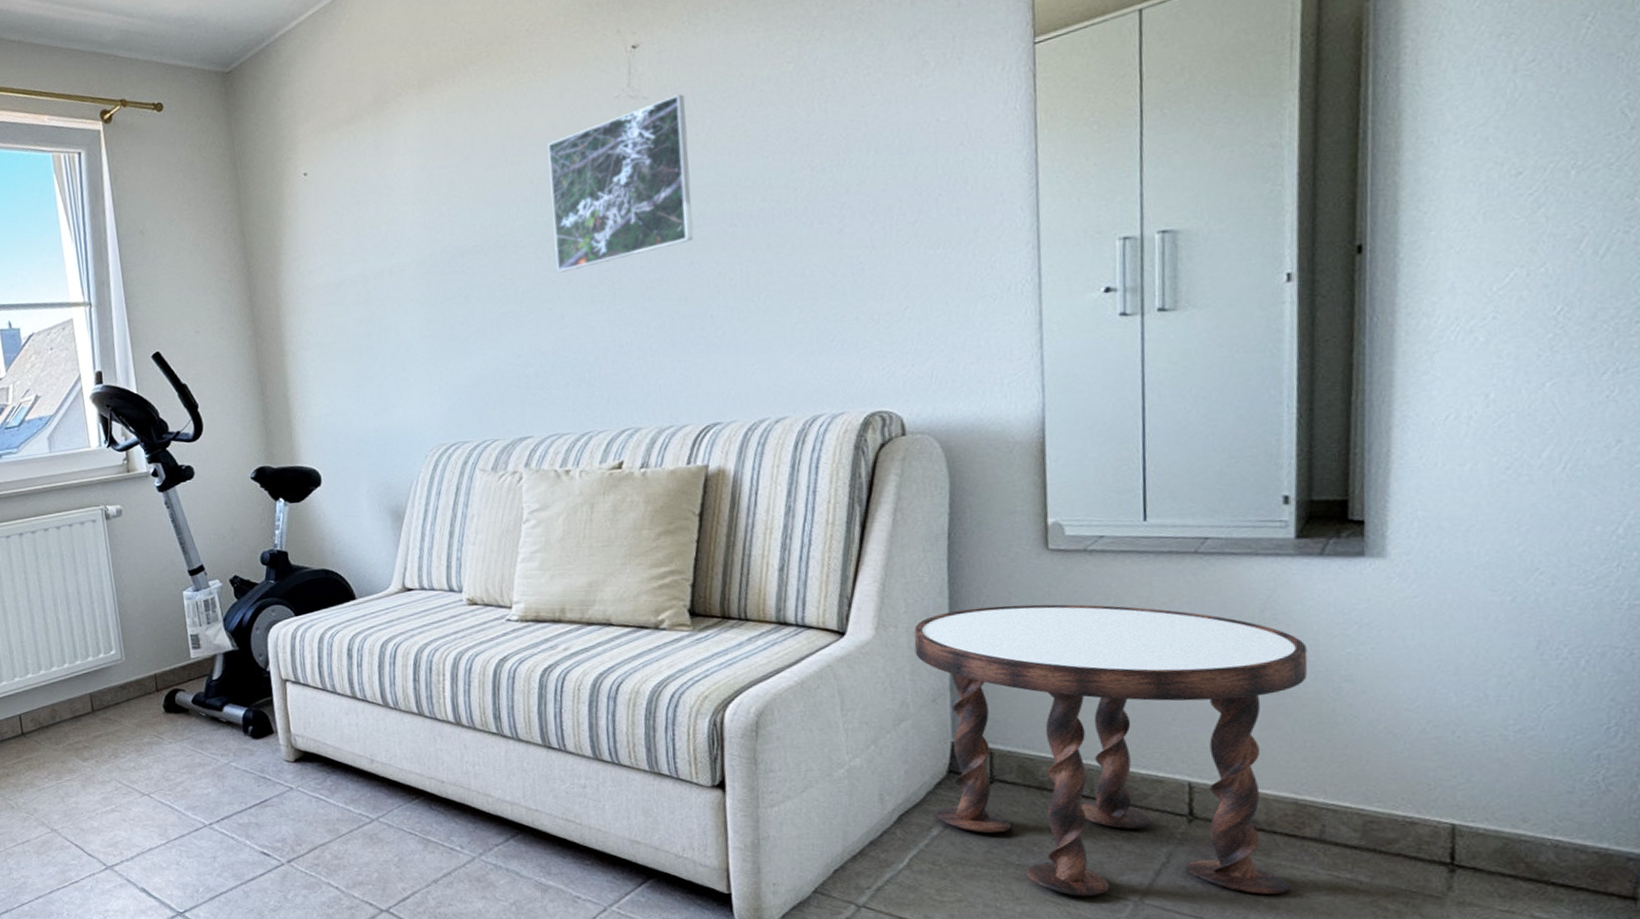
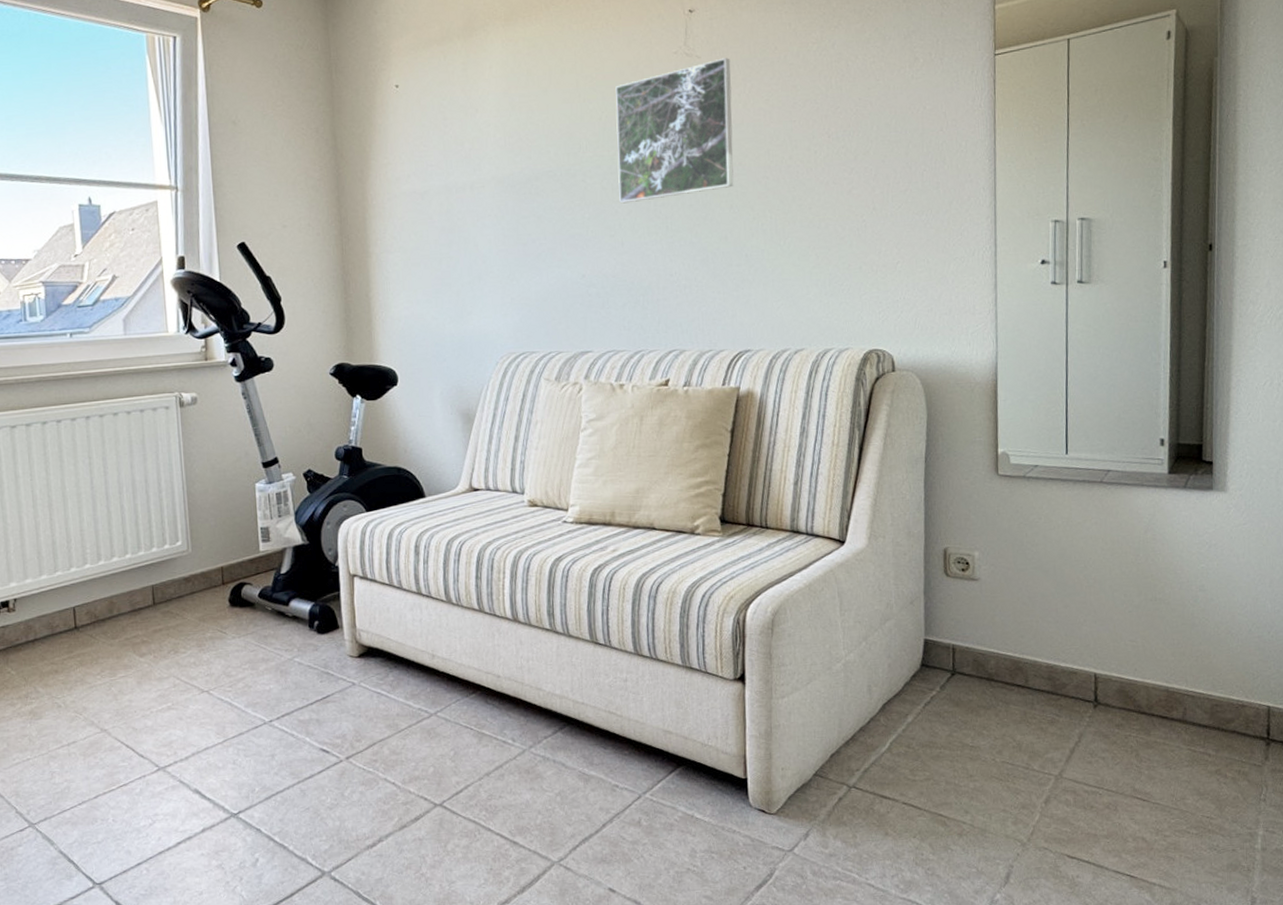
side table: present [914,604,1308,896] -> none [897,521,1176,773]

